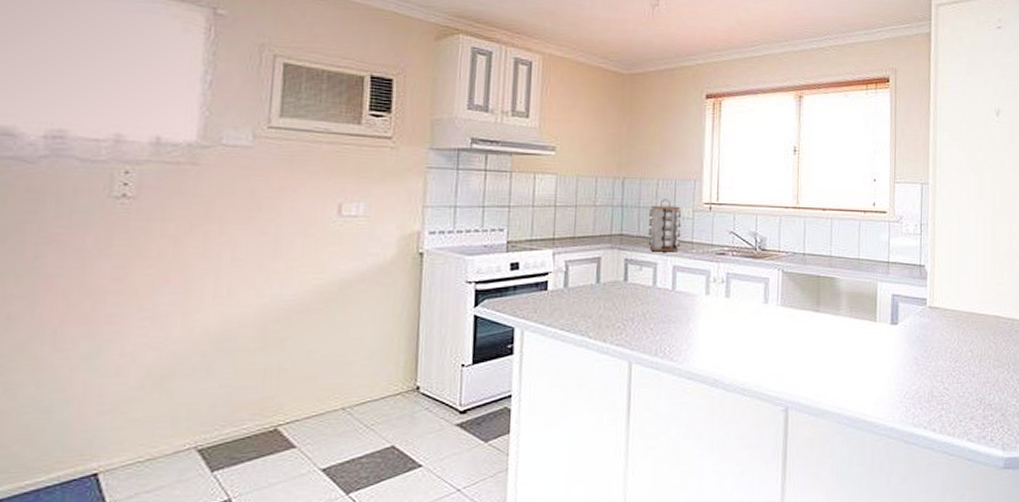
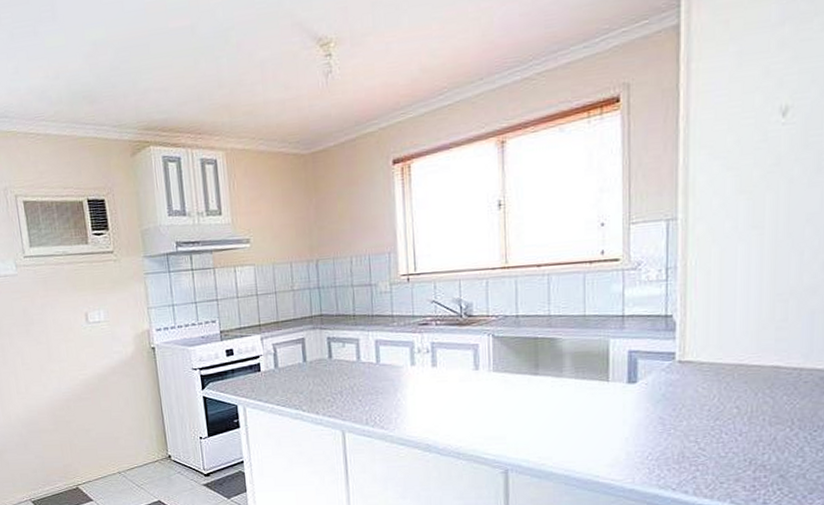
spice rack: present [648,199,682,252] -> none [345,275,381,329]

